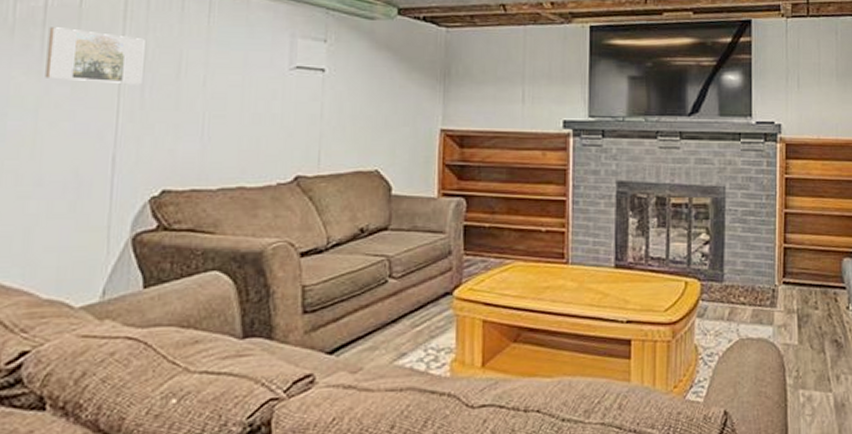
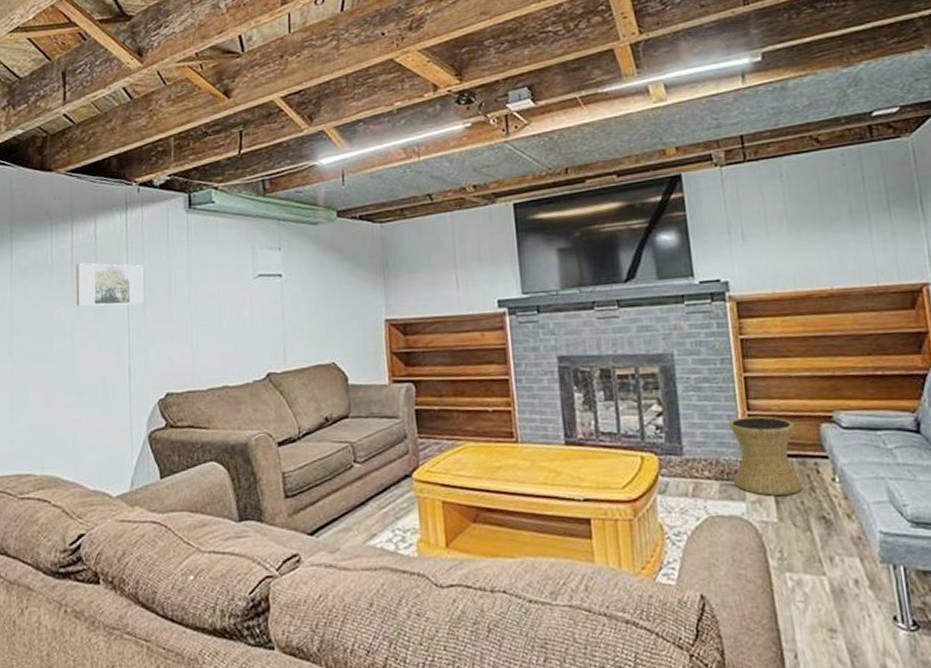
side table: none [765,248,822,321] -> present [728,415,803,496]

